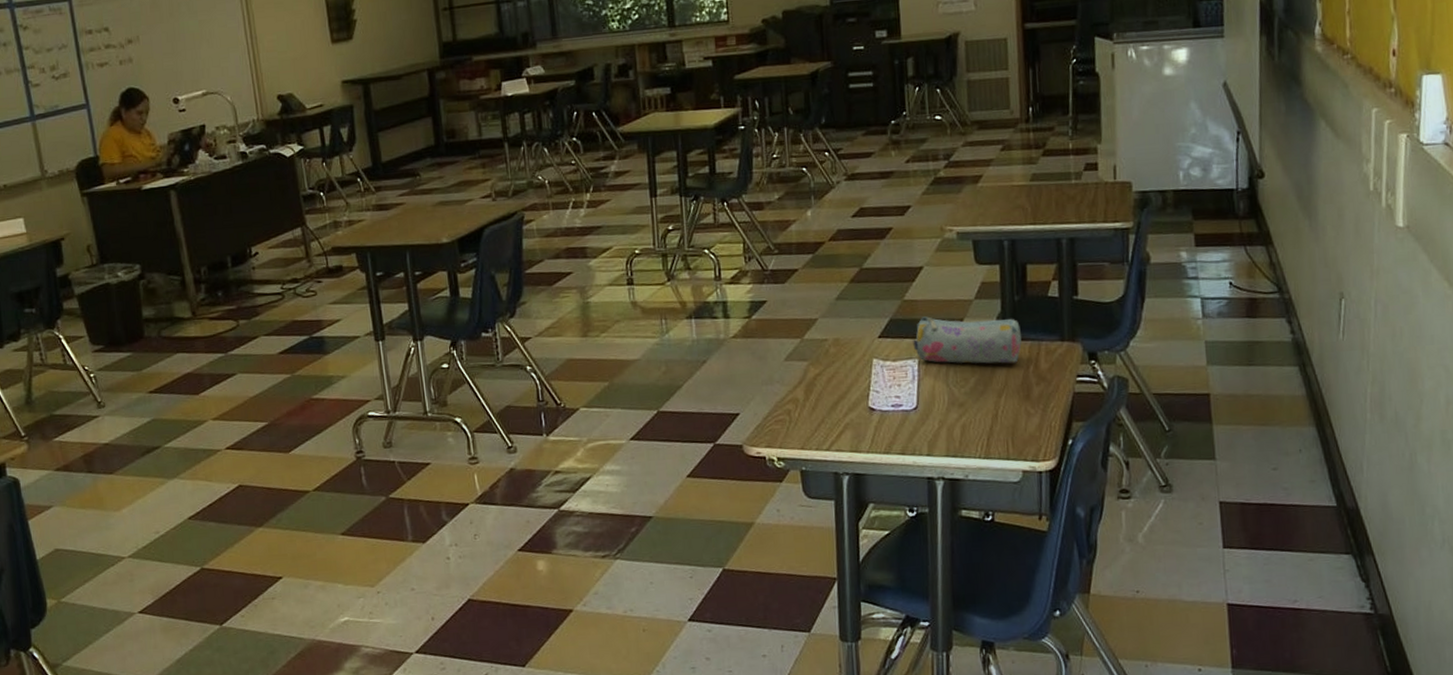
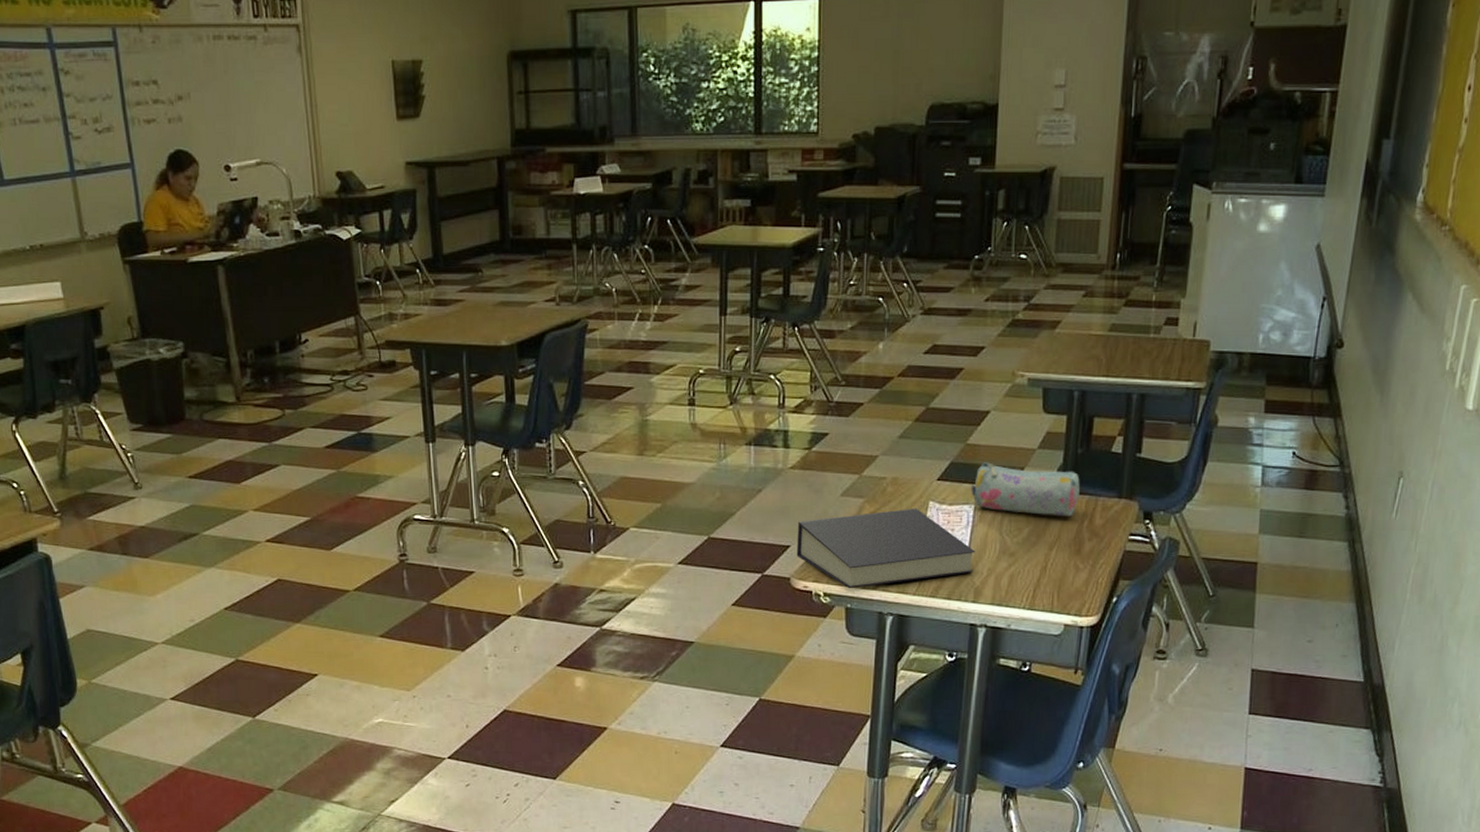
book: none [745,366,924,452] -> present [796,508,975,589]

